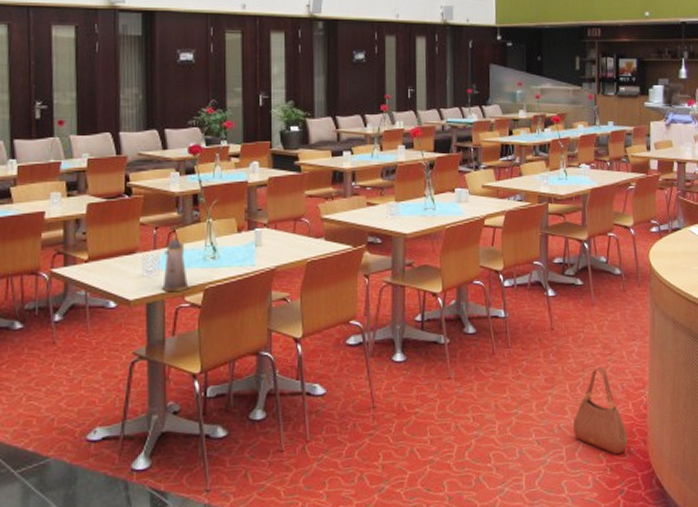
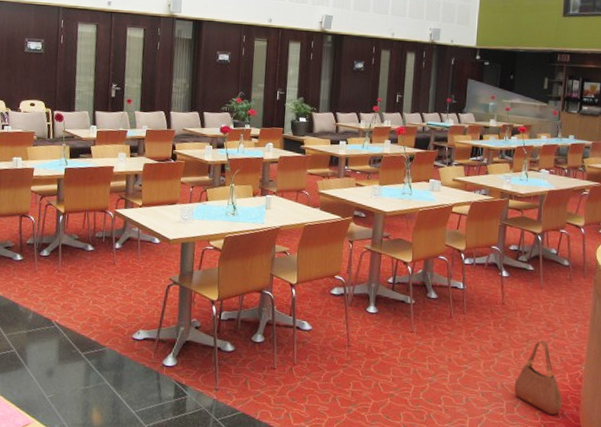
coffee pot: present [162,234,189,293] -> none [194,193,214,237]

